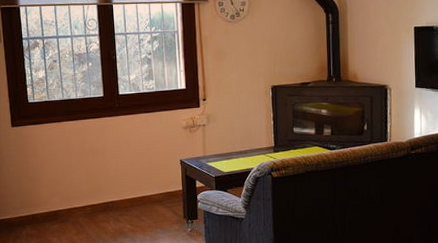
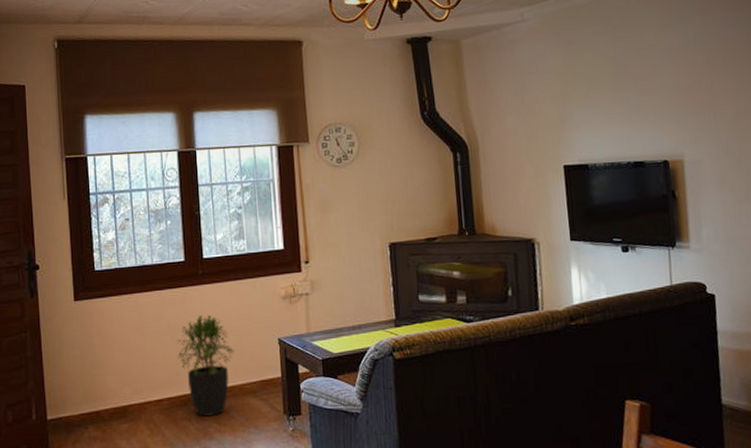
potted plant: none [97,140,145,220] -> present [176,314,234,417]

